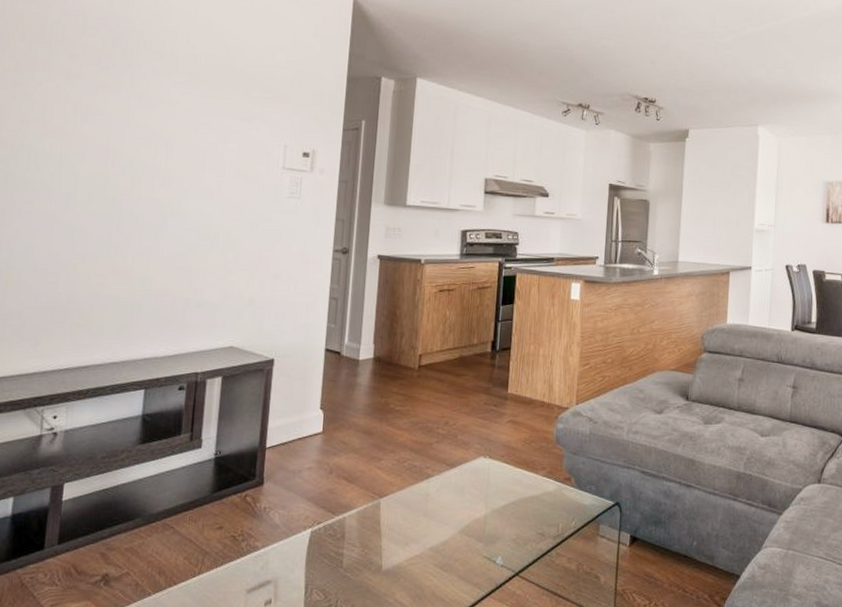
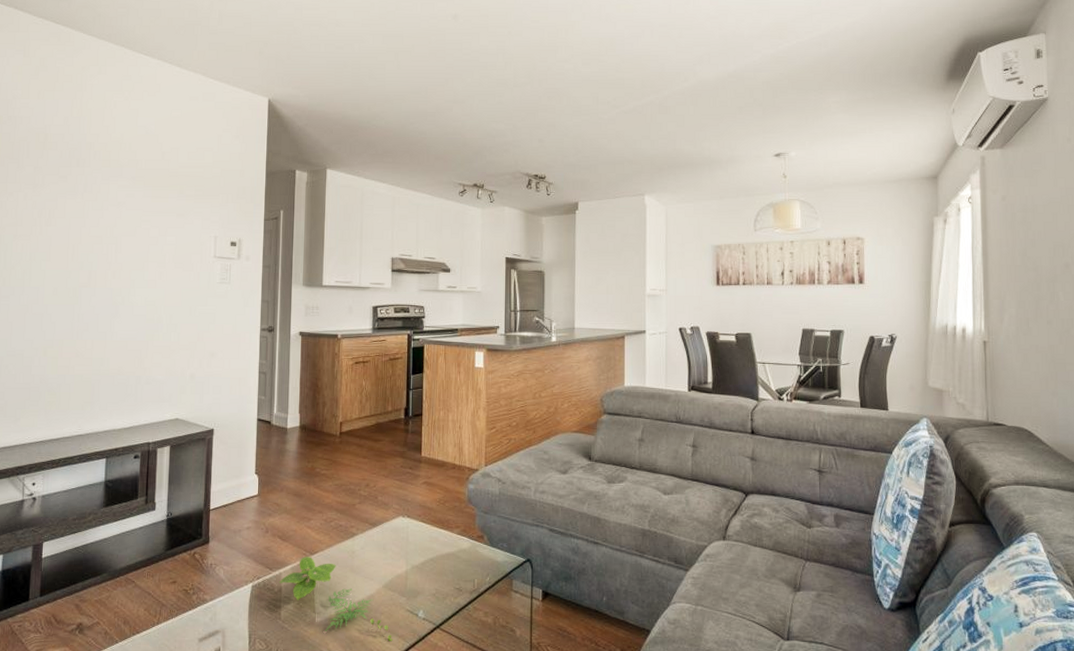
plant: none [342,500,466,591] -> present [279,557,392,642]

